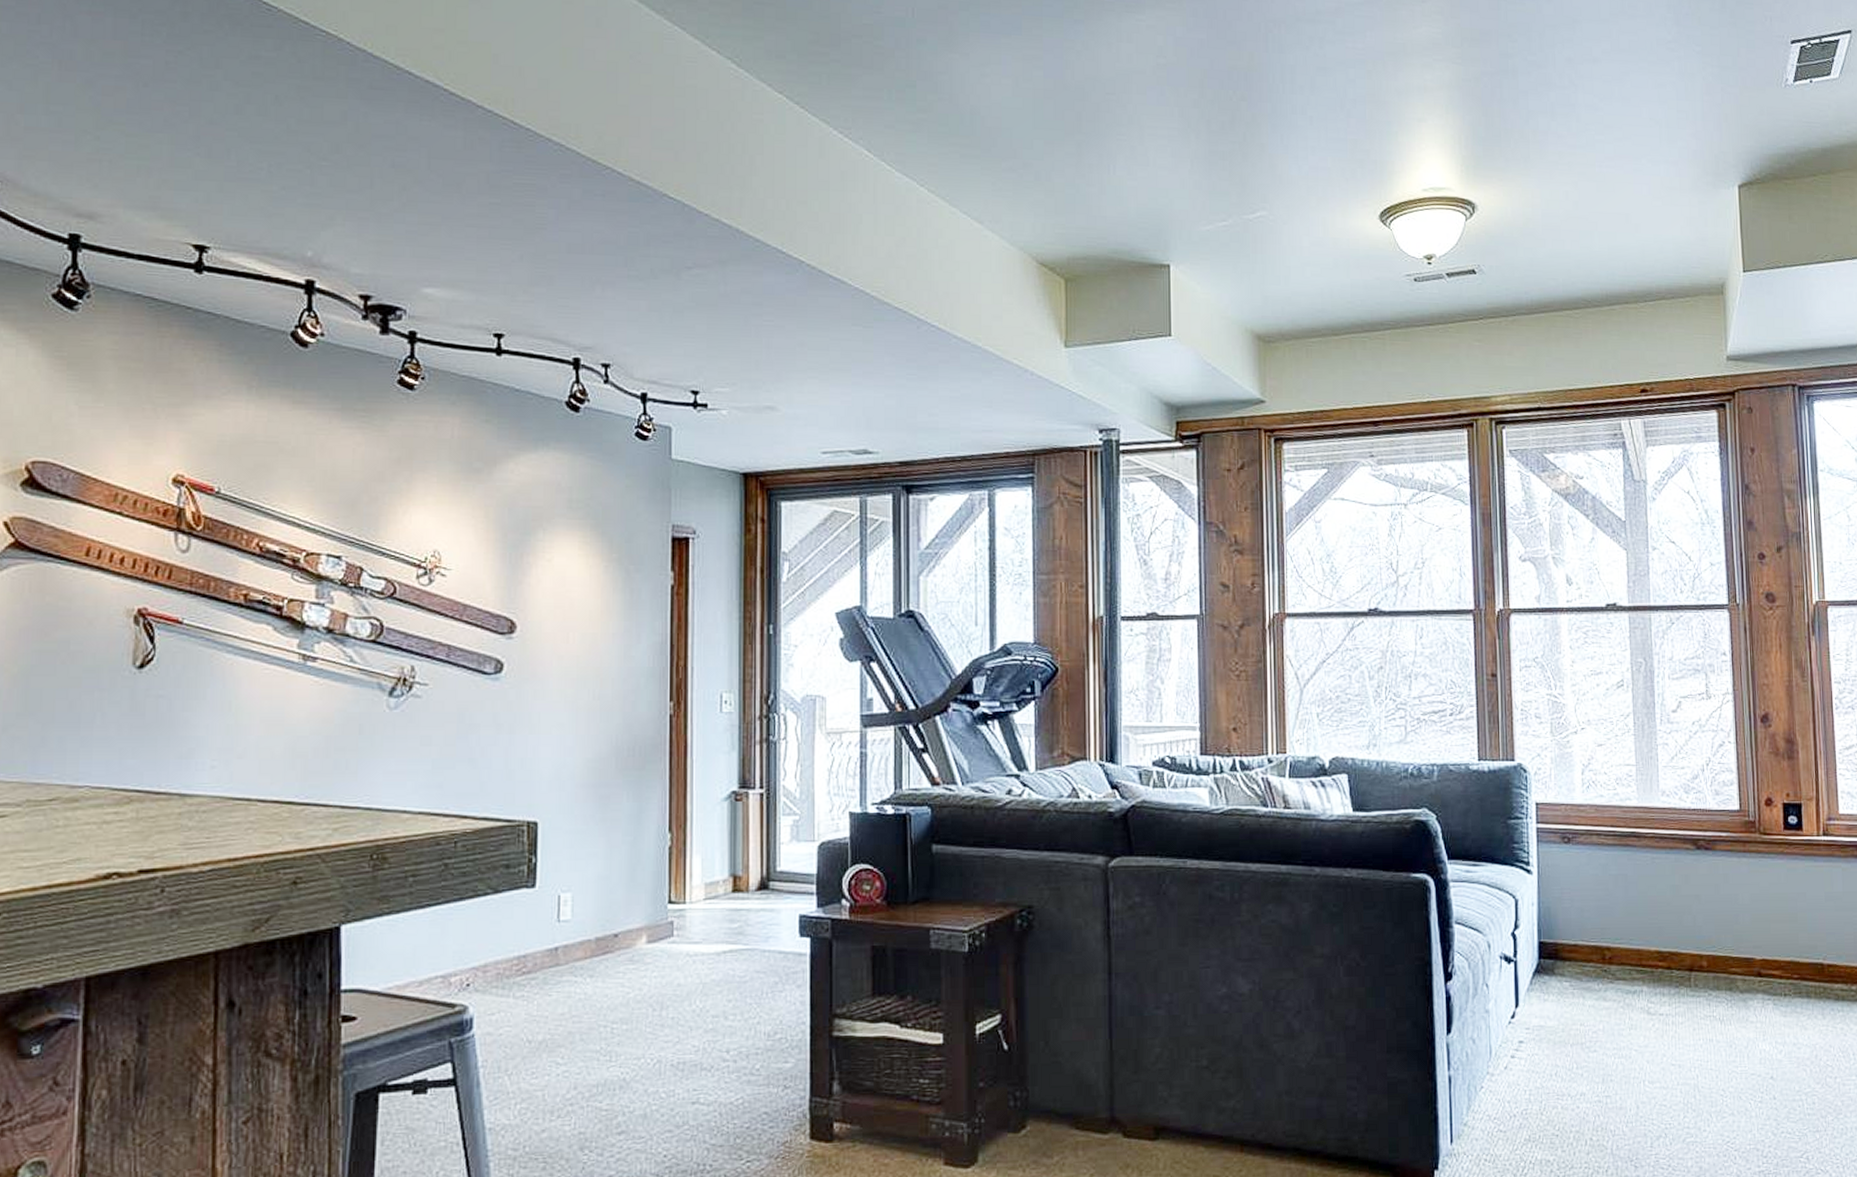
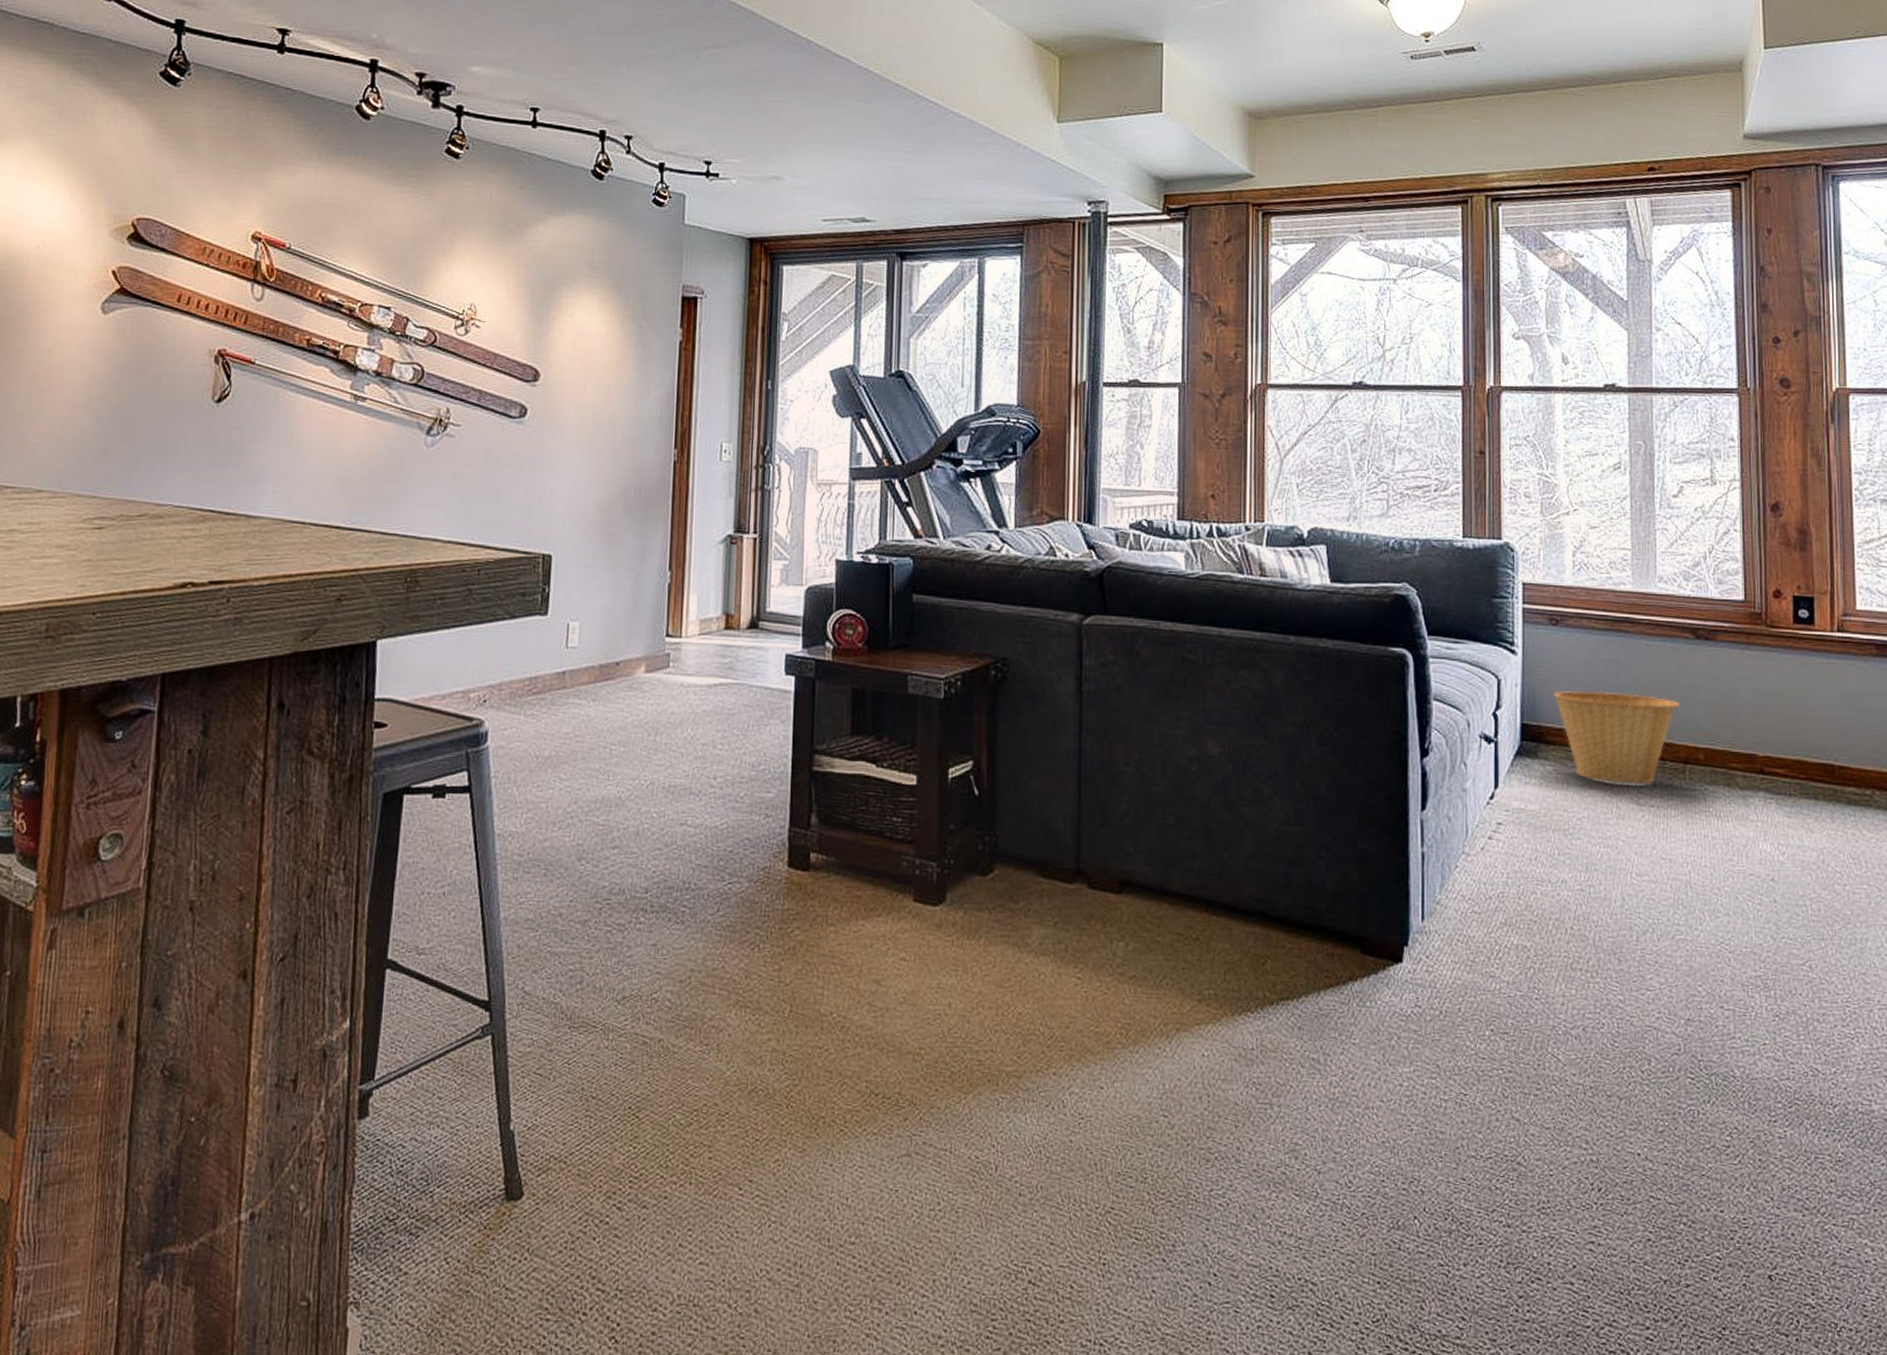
basket: none [1567,905,1685,995] -> present [1553,690,1681,784]

